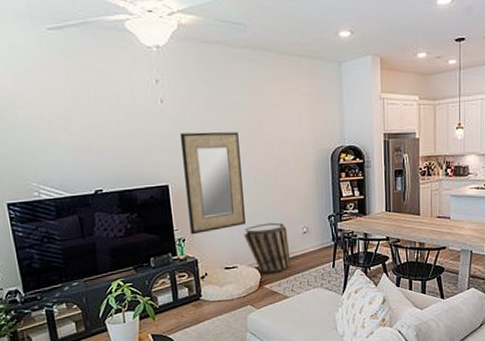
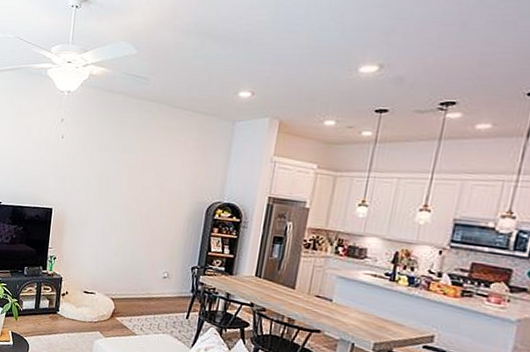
home mirror: present [179,132,245,235] -> none [61,166,121,257]
basket: present [244,222,291,273] -> none [107,259,149,309]

